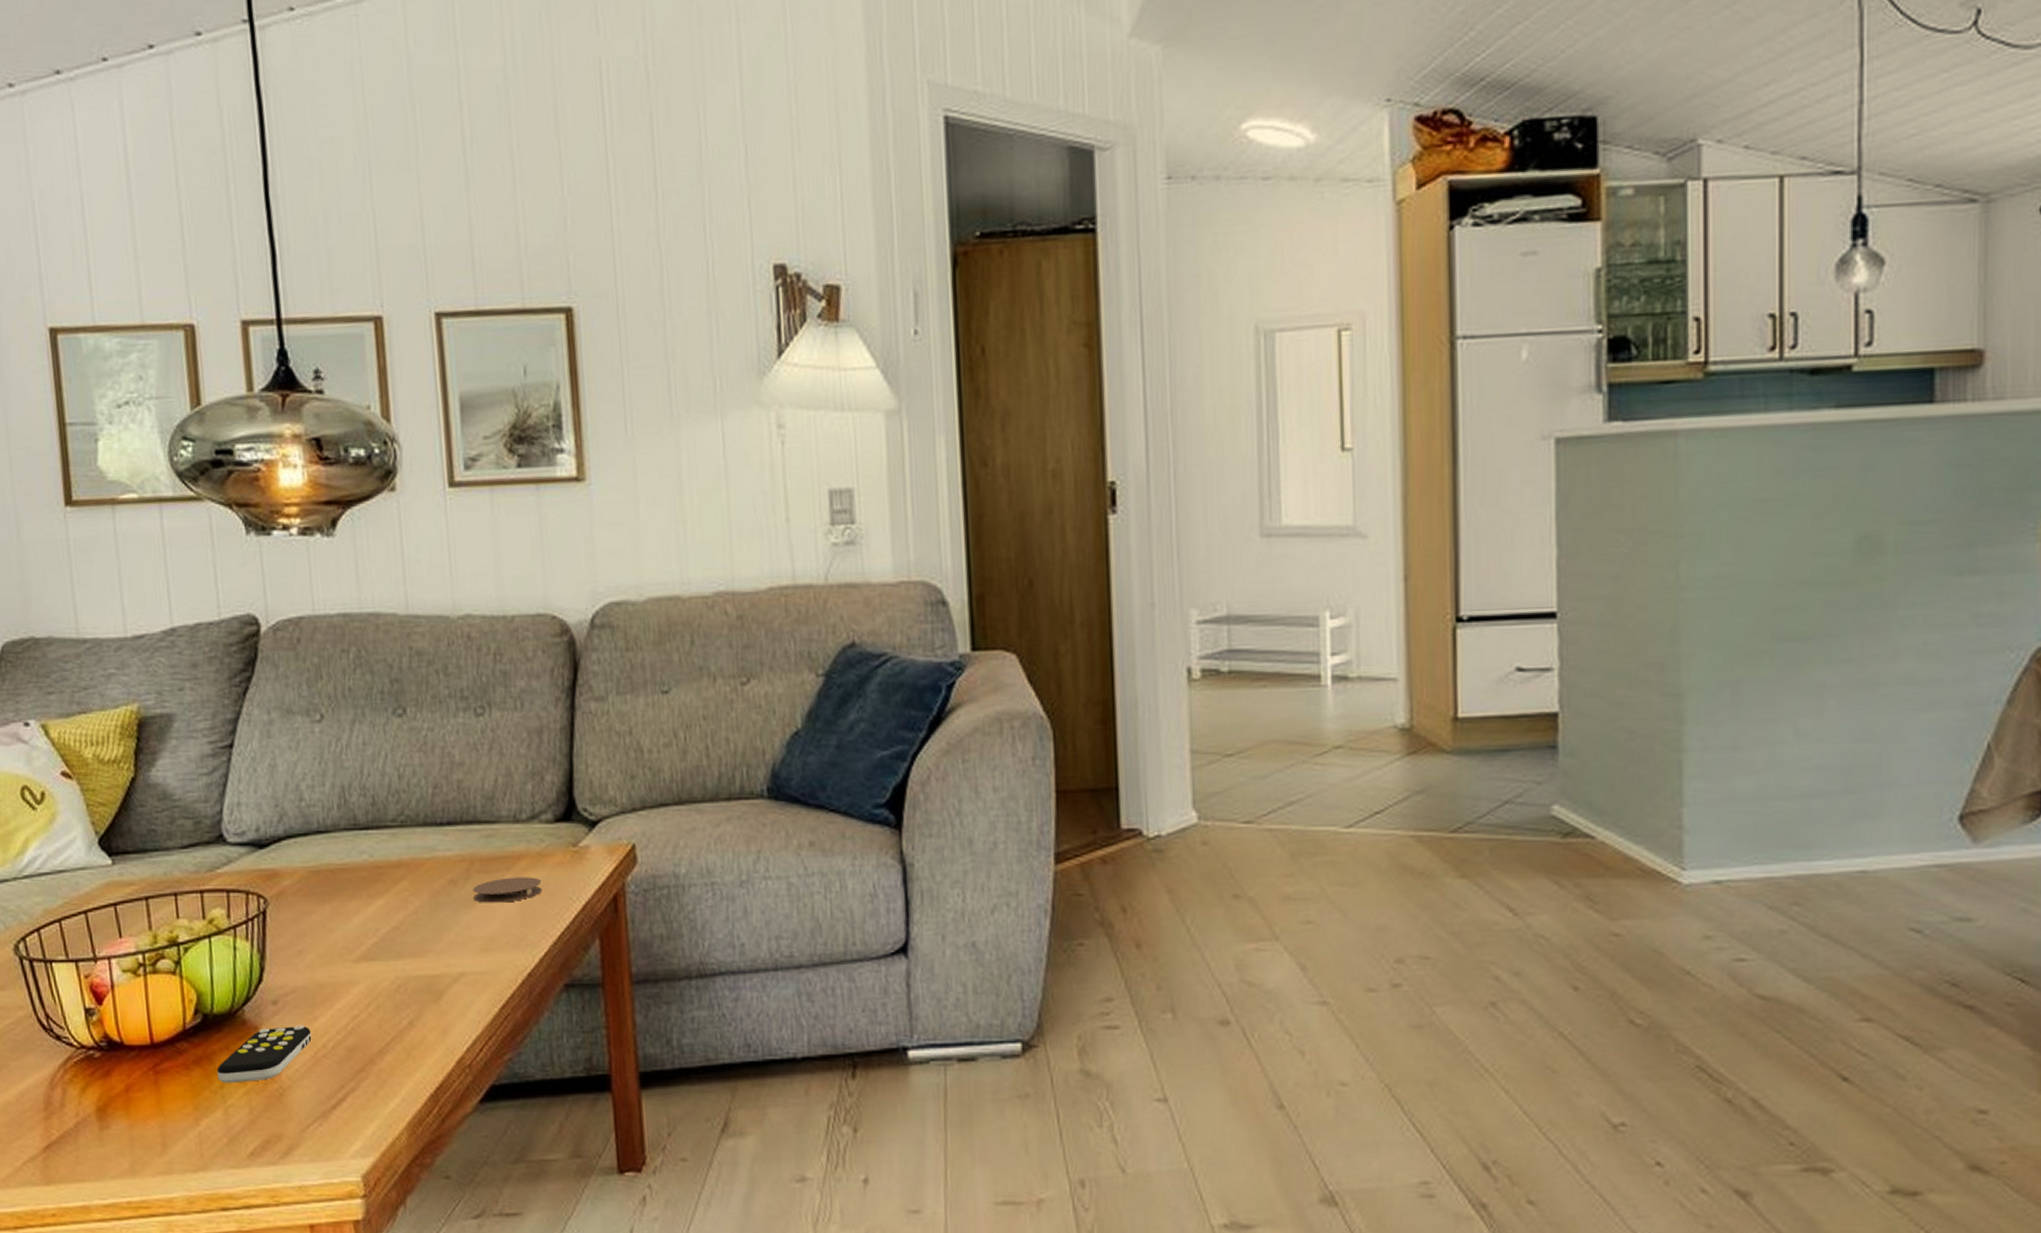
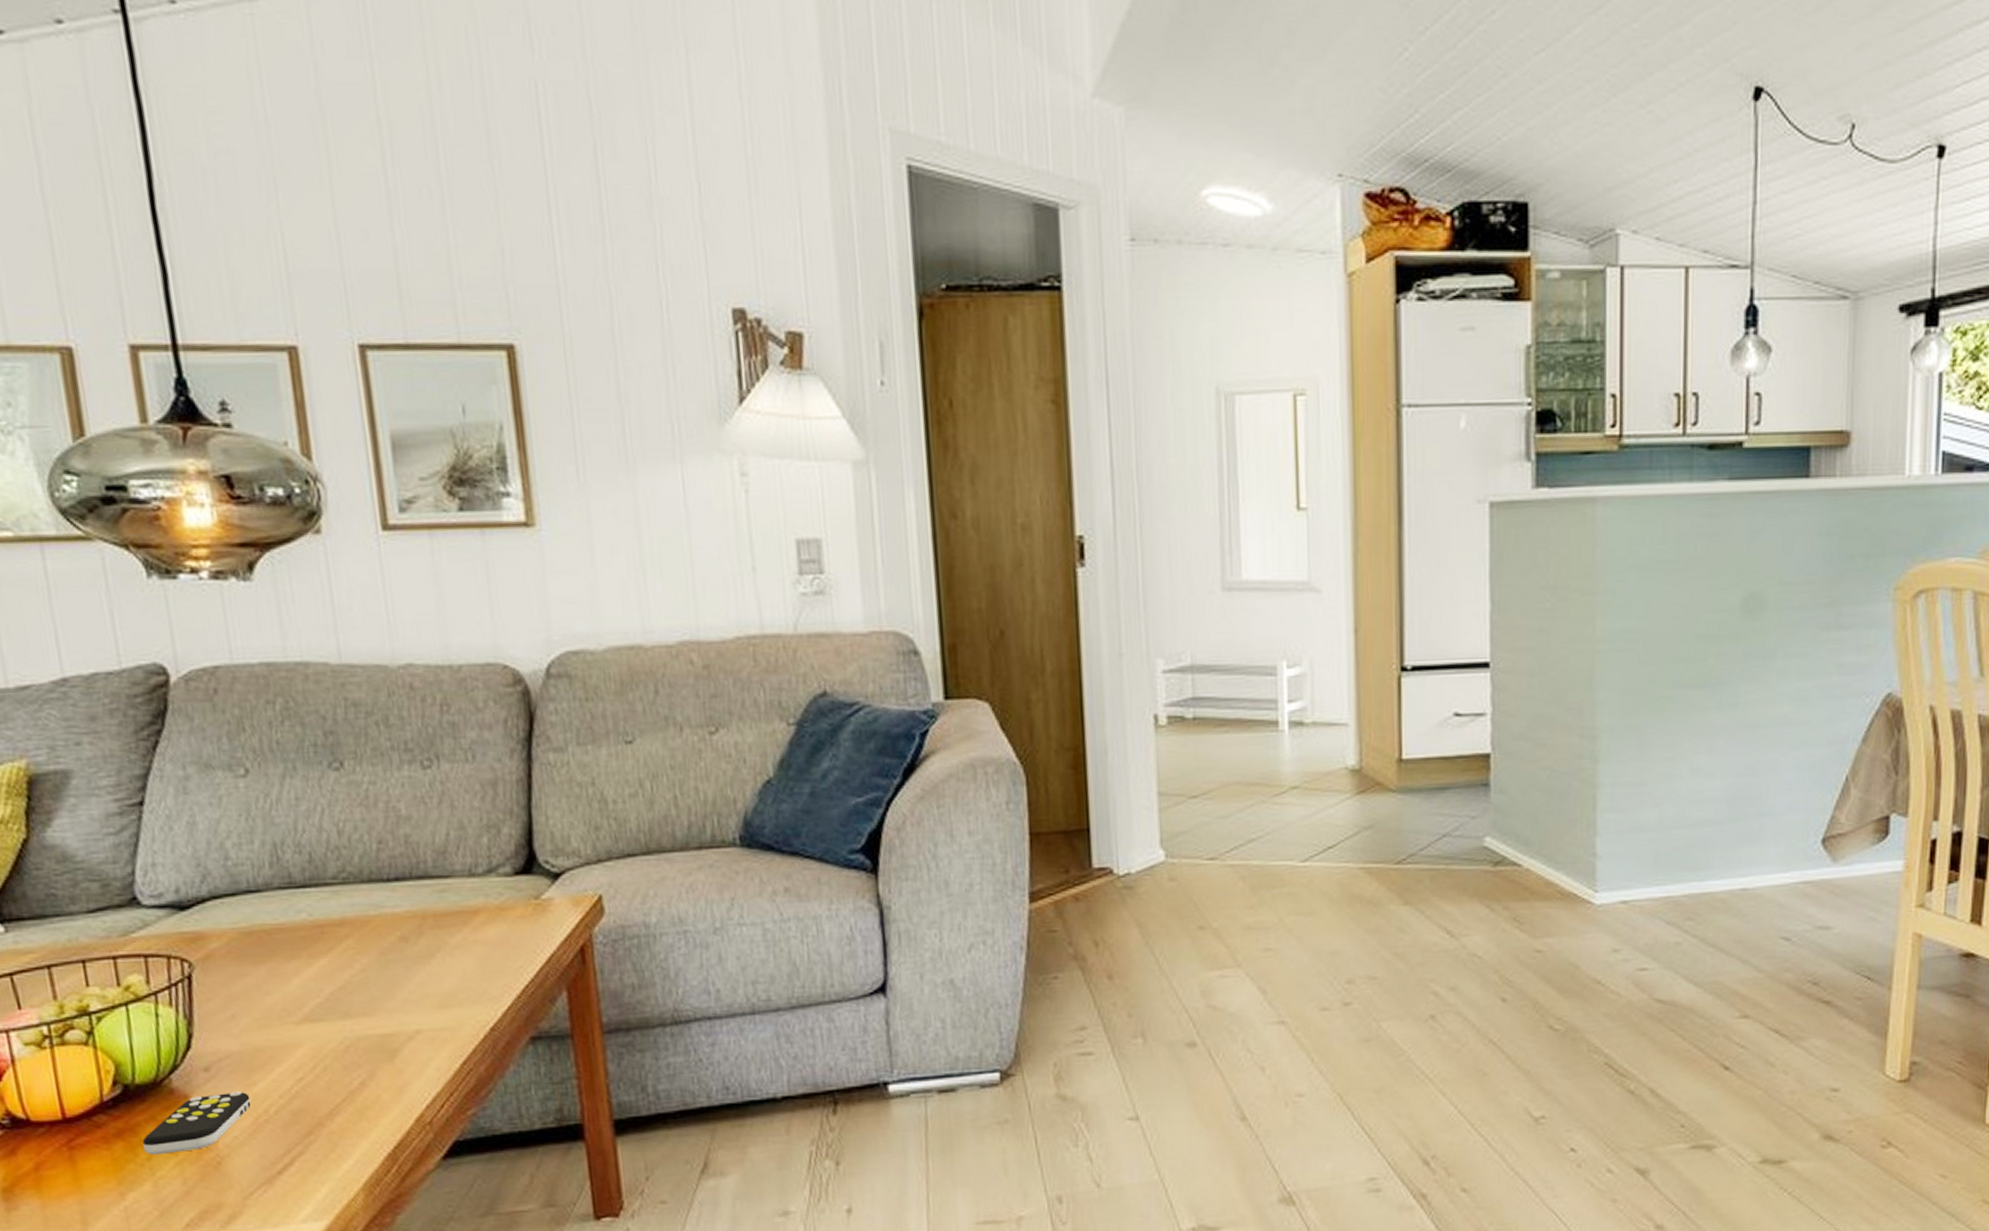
coaster: present [473,877,543,903] -> none [426,931,503,959]

